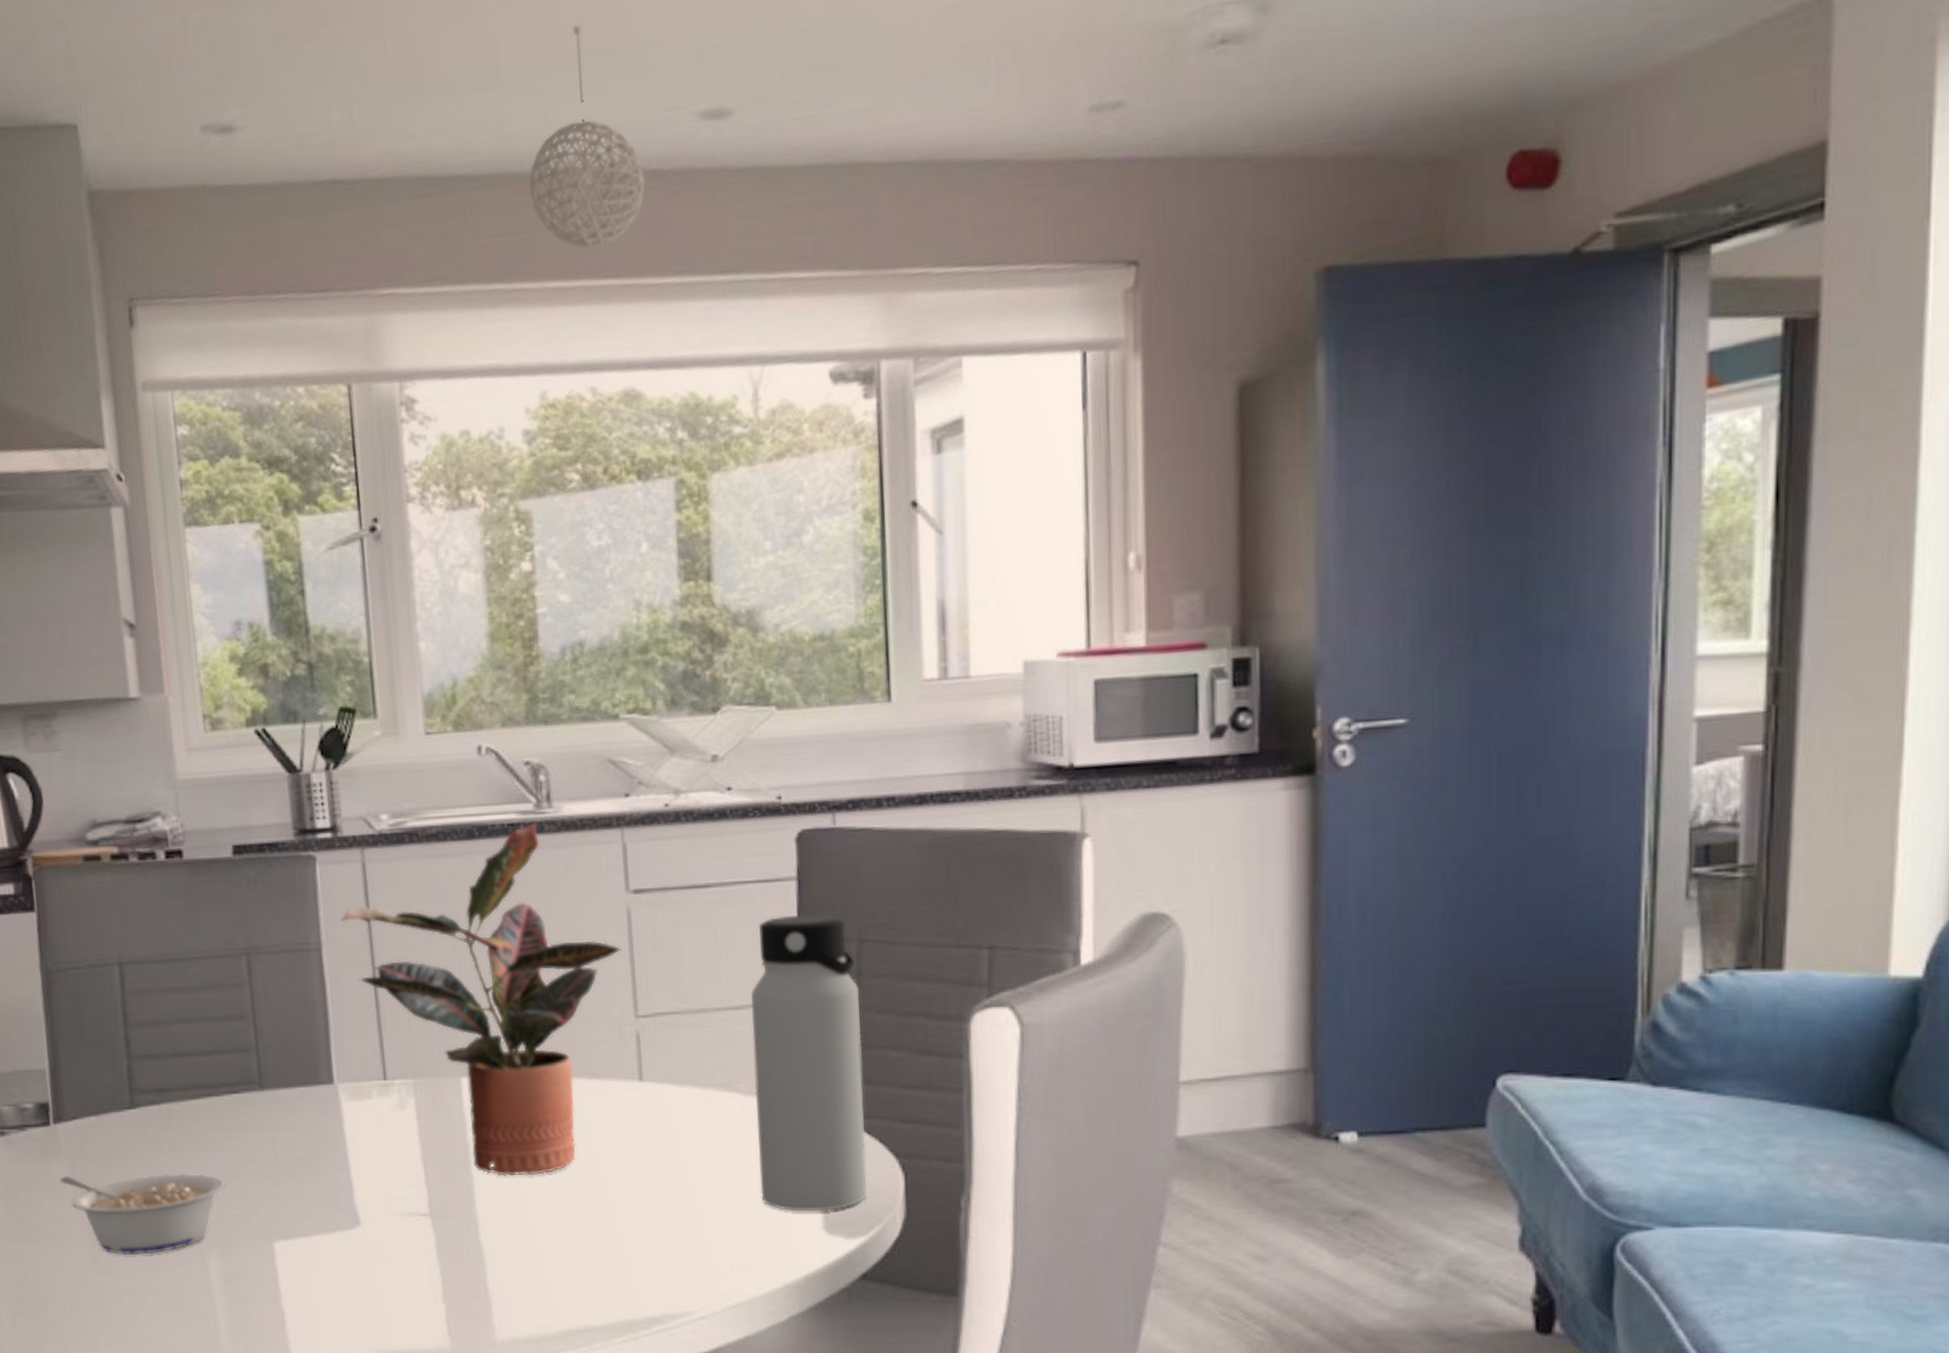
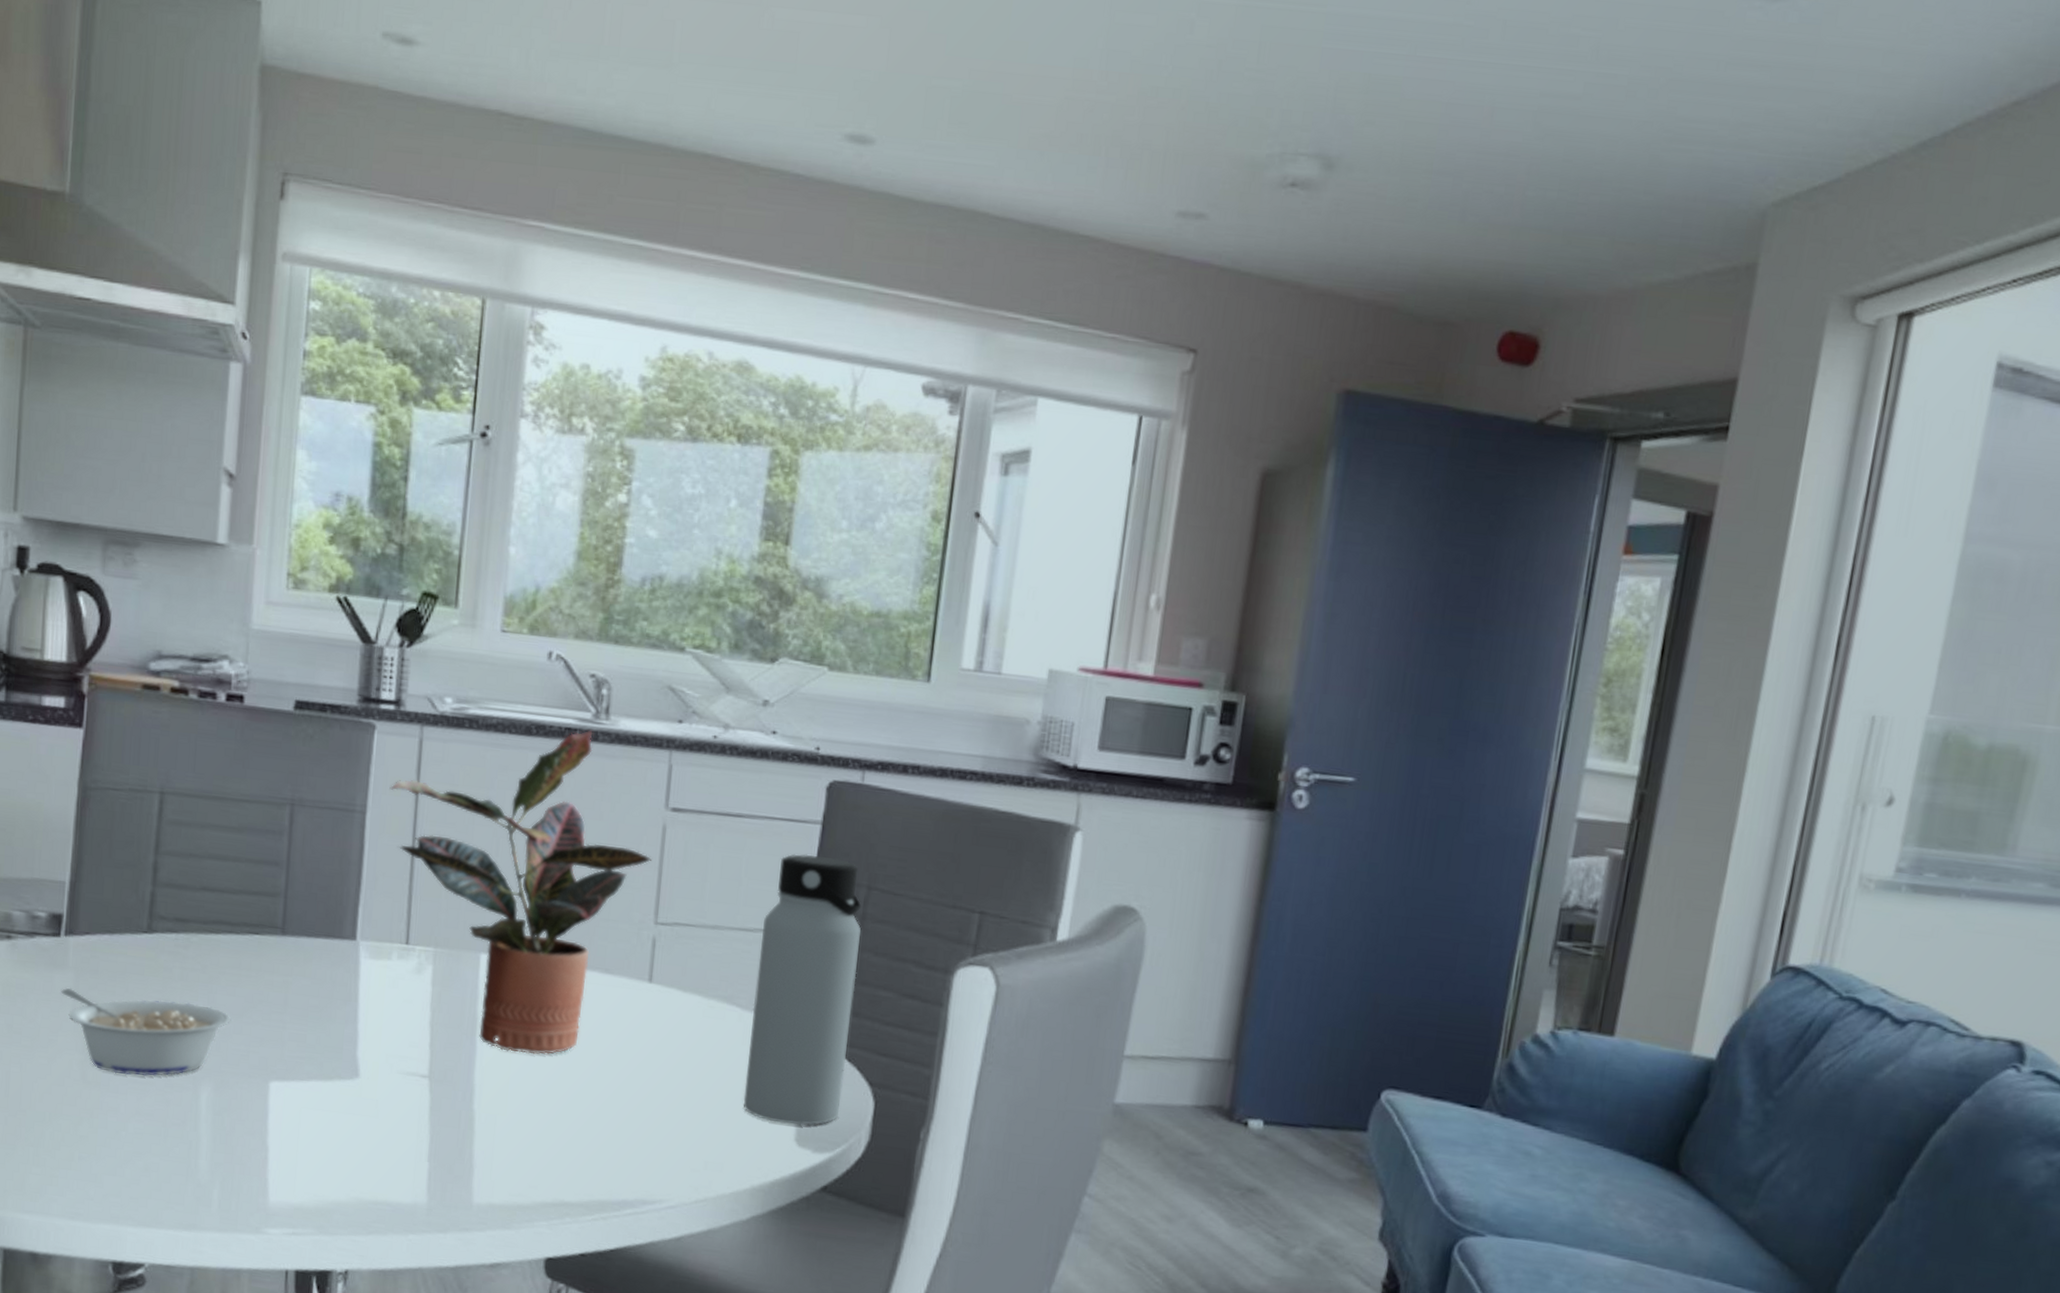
pendant light: present [529,24,645,249] -> none [682,31,788,230]

